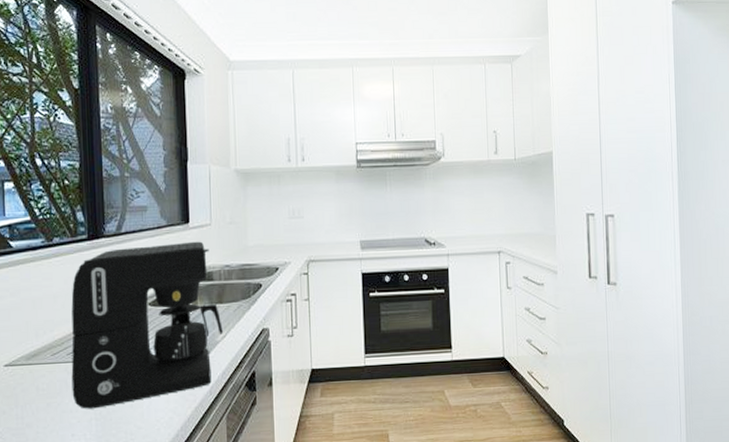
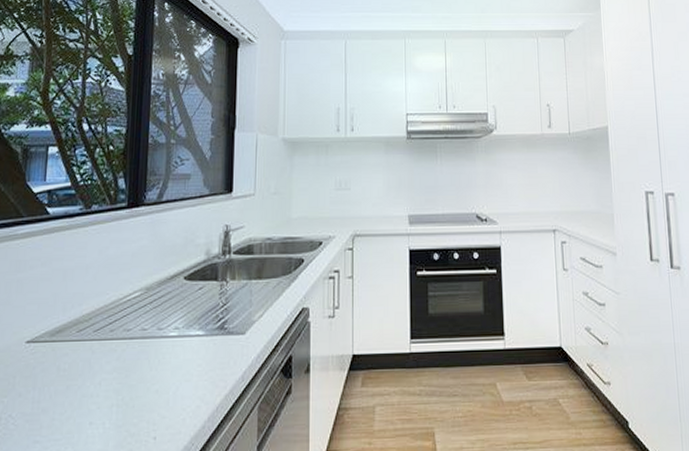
coffee maker: present [71,241,223,409] -> none [94,212,260,394]

